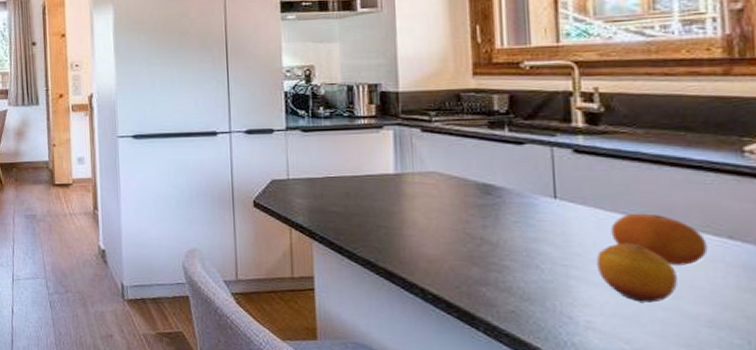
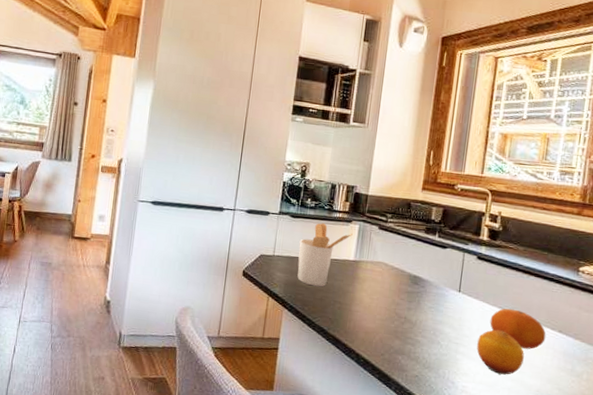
utensil holder: none [318,133,387,211] -> present [297,223,353,287]

